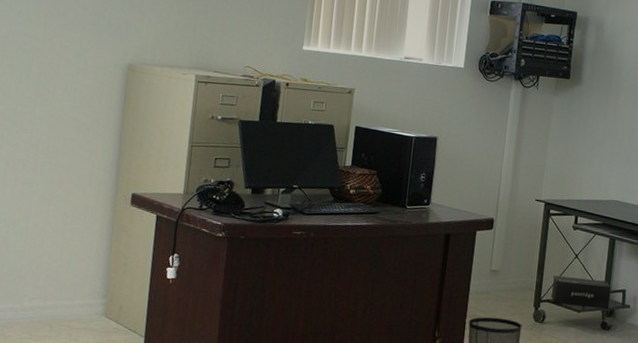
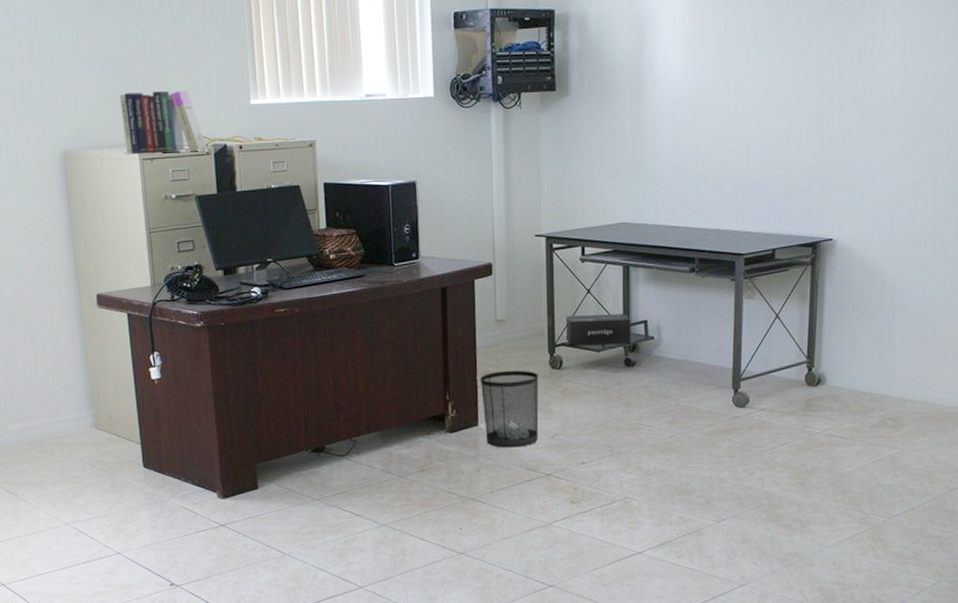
books: none [185,23,258,82] -> present [119,90,207,155]

